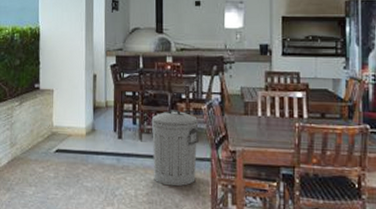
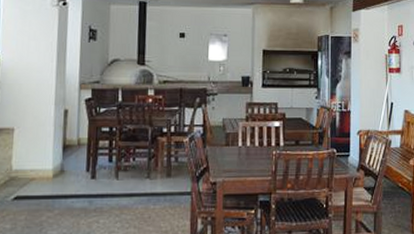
trash can: present [151,109,199,187] -> none [128,144,180,225]

